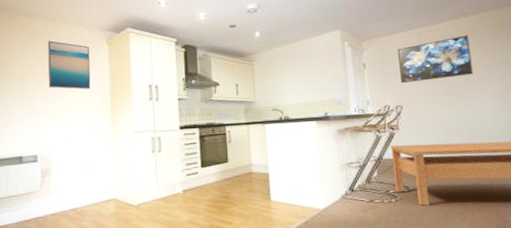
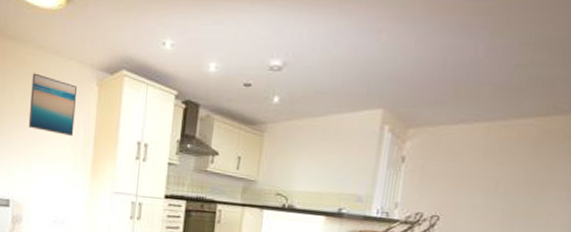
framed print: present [397,35,473,84] -> none [446,139,558,193]

